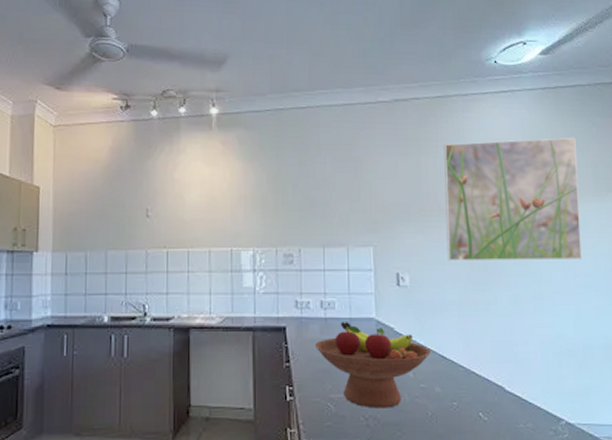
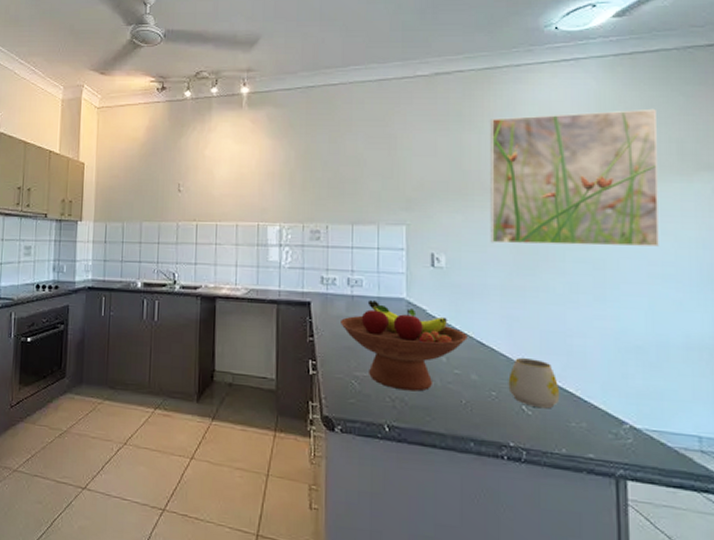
mug: none [467,368,510,414] -> present [508,358,560,409]

